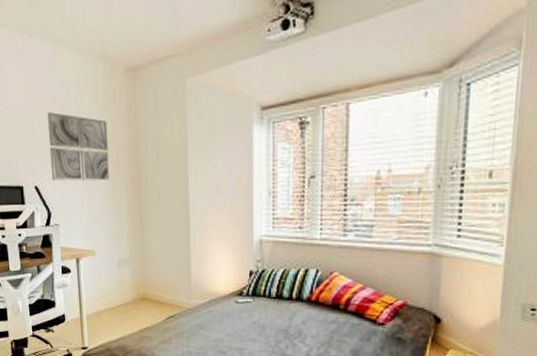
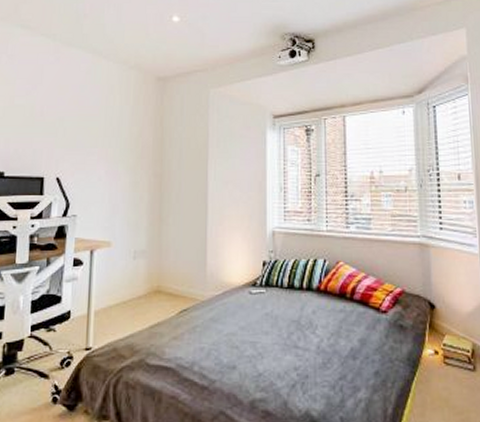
wall art: present [47,111,110,182] -> none [75,110,136,174]

